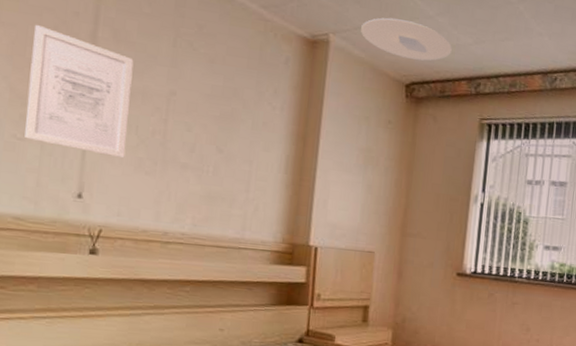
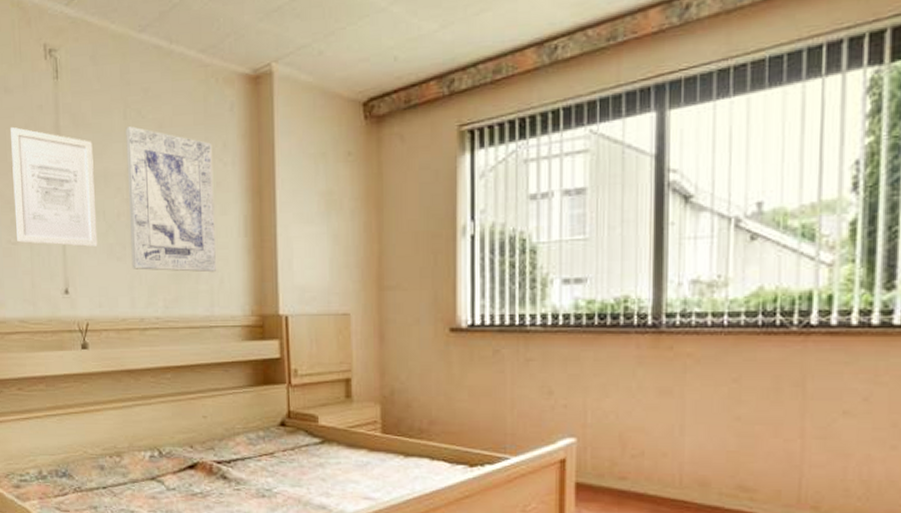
wall art: none [161,54,263,200] -> present [125,126,216,273]
ceiling light: present [361,17,452,61] -> none [305,21,413,70]

